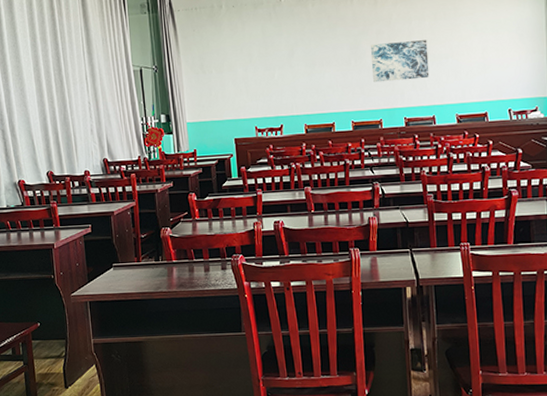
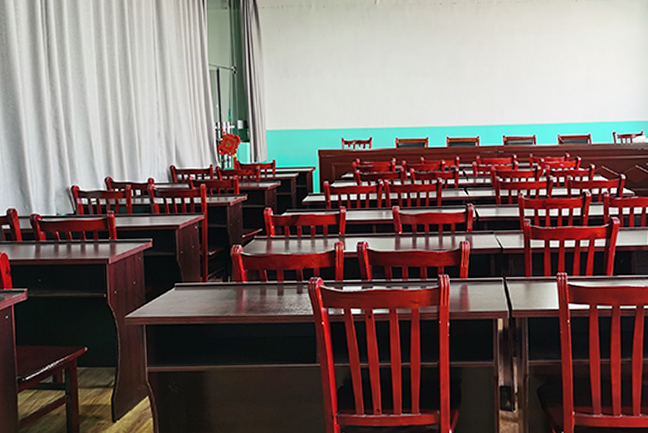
wall art: present [370,40,430,83] -> none [469,54,531,97]

